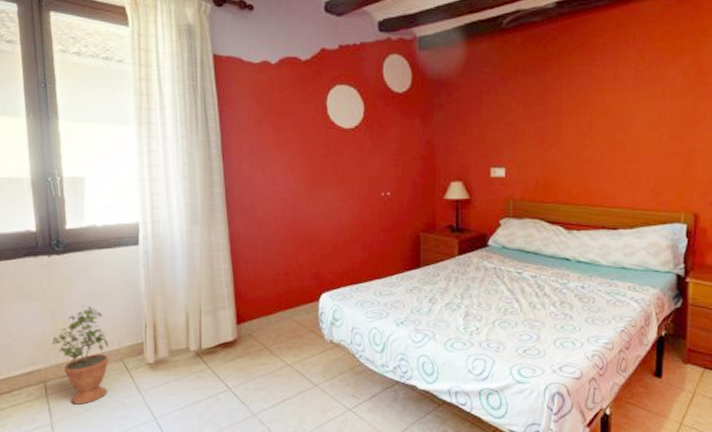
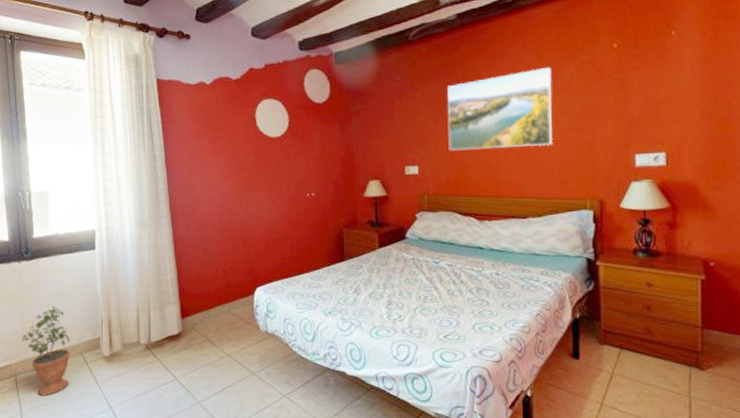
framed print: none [539,68,654,154] -> present [447,68,554,151]

